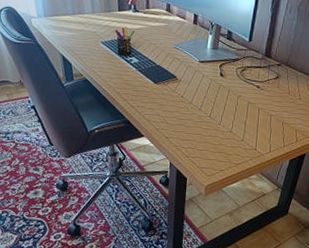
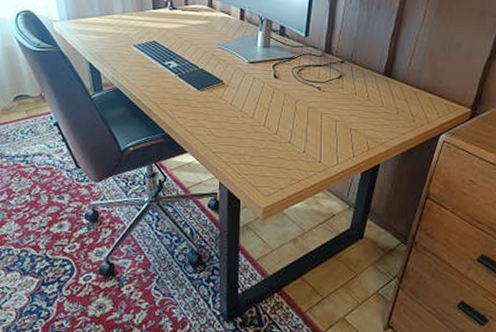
pen holder: present [115,26,135,57] -> none [149,26,172,61]

